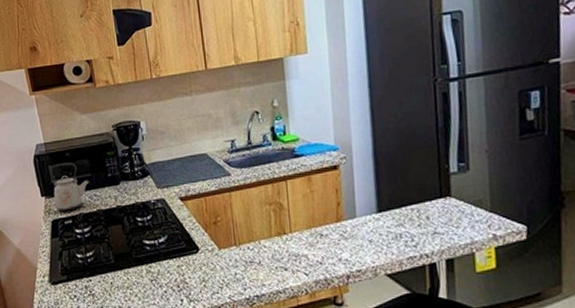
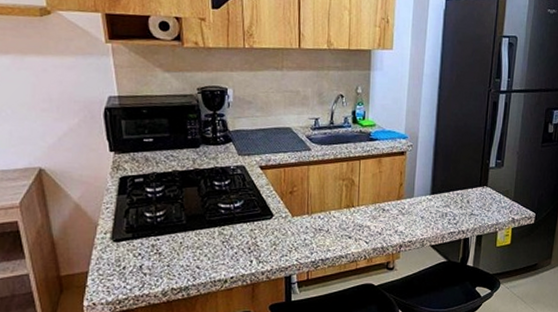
kettle: present [50,162,90,211] -> none [122,119,168,169]

